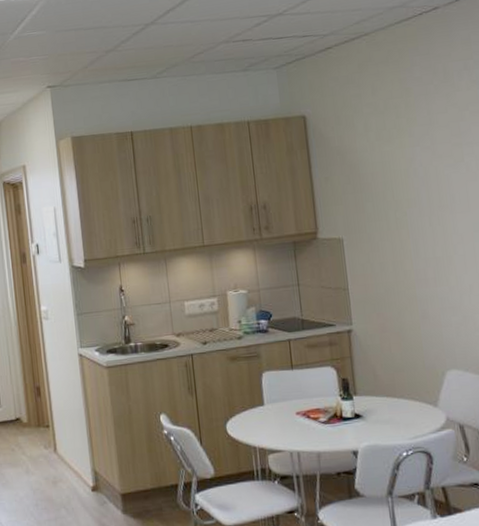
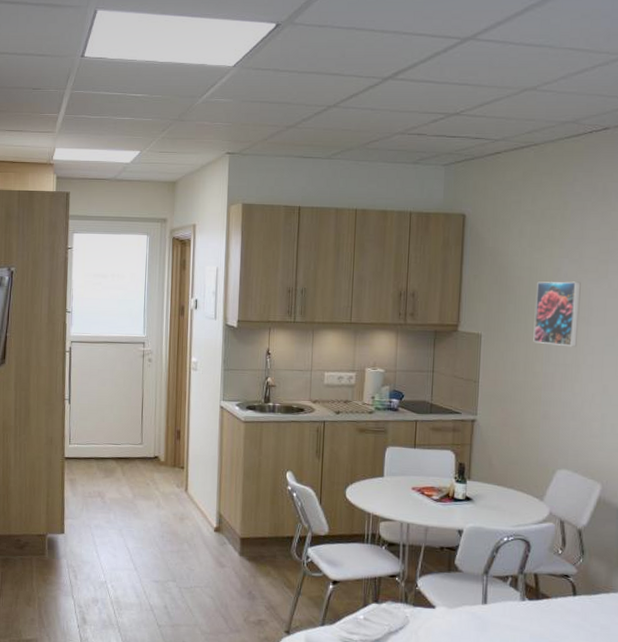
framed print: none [392,169,444,240] -> present [533,281,581,347]

